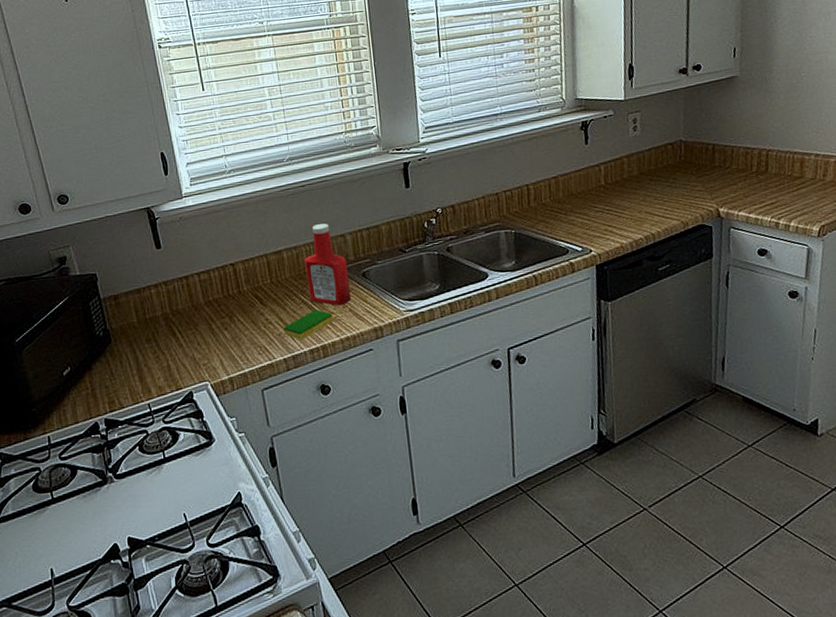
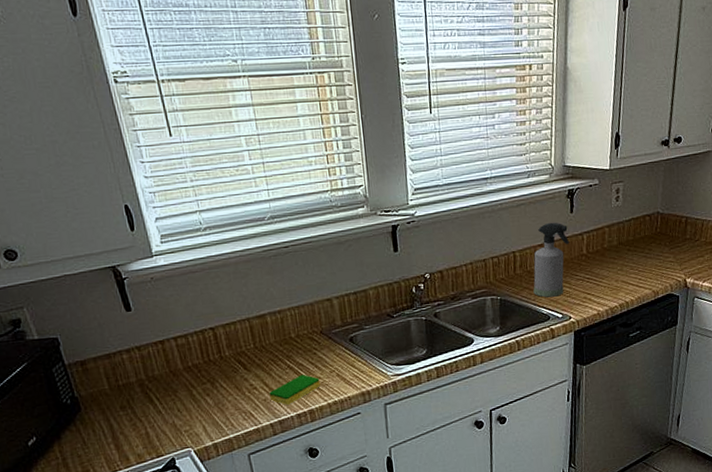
ketchup bottle: present [304,223,351,305] -> none [290,287,339,370]
spray bottle: none [548,154,586,230] -> present [533,222,570,298]

